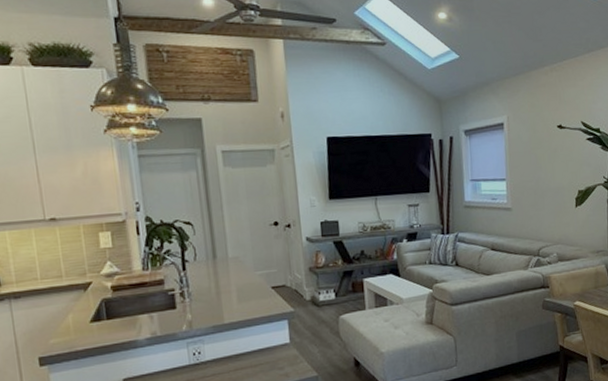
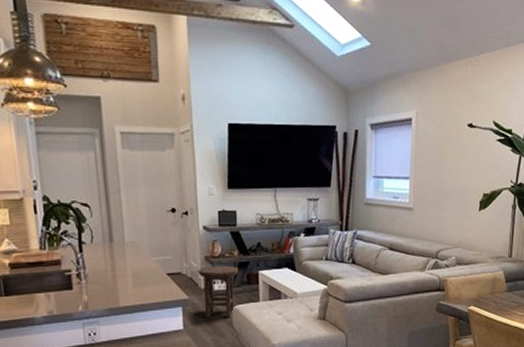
stool: none [302,275,344,330] -> present [198,265,239,318]

